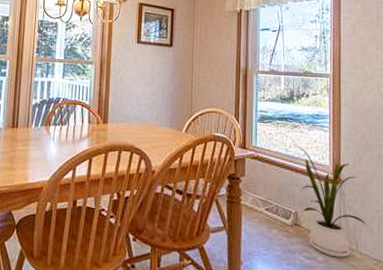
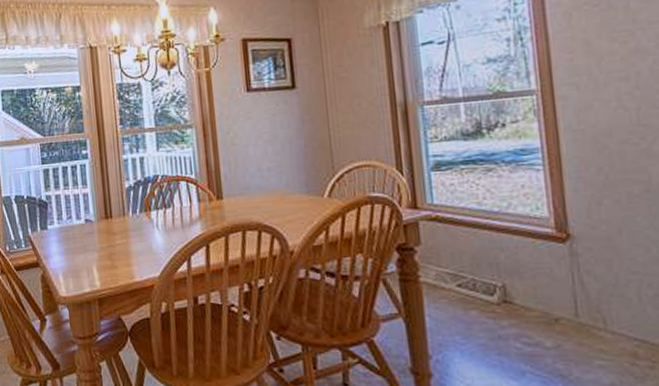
house plant: present [293,144,367,258] -> none [489,194,619,341]

